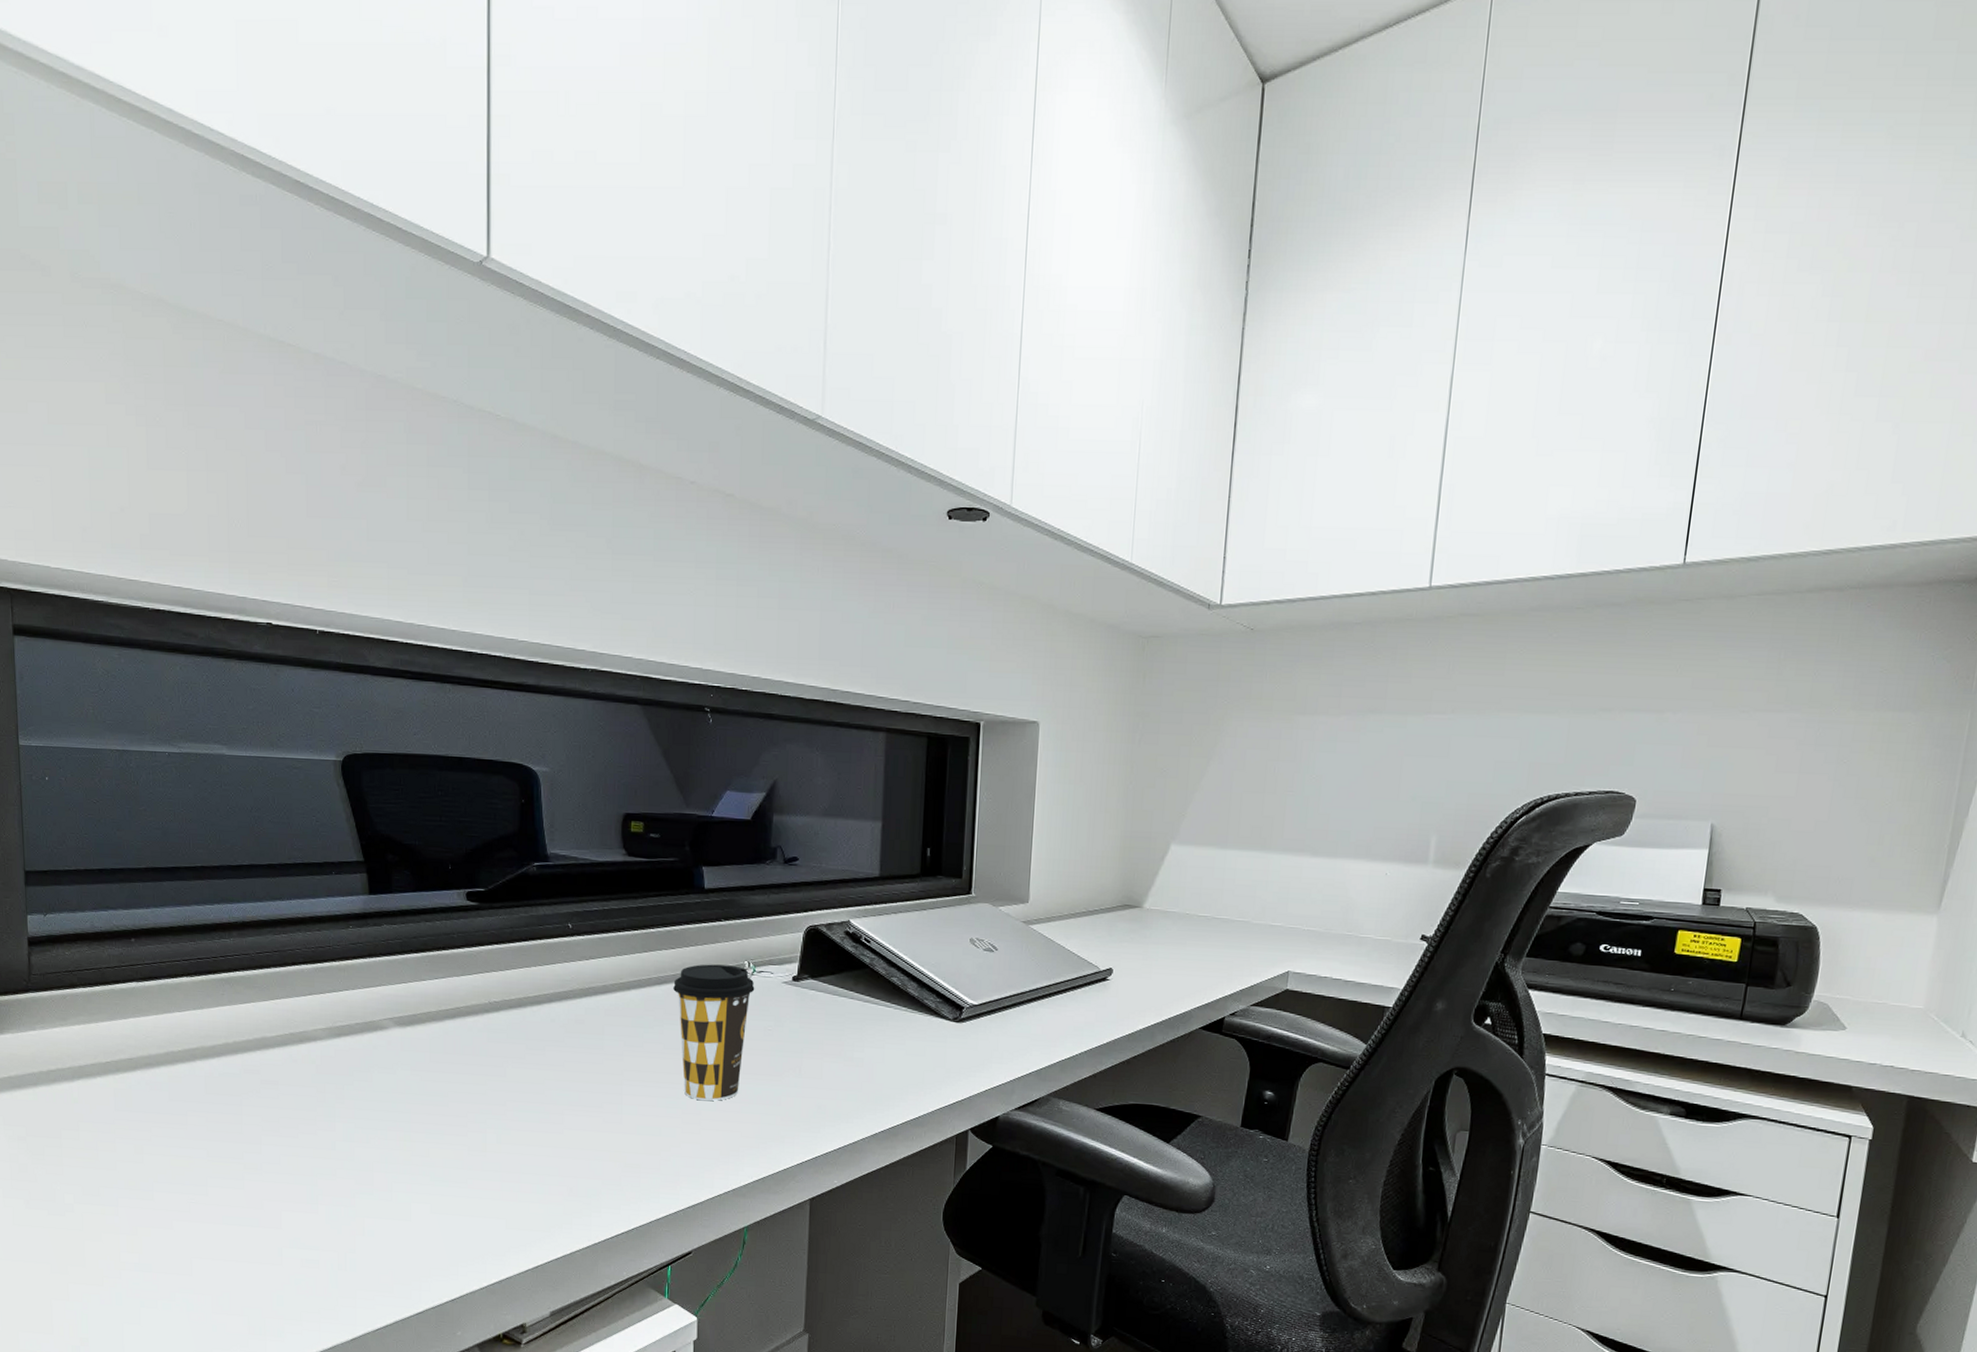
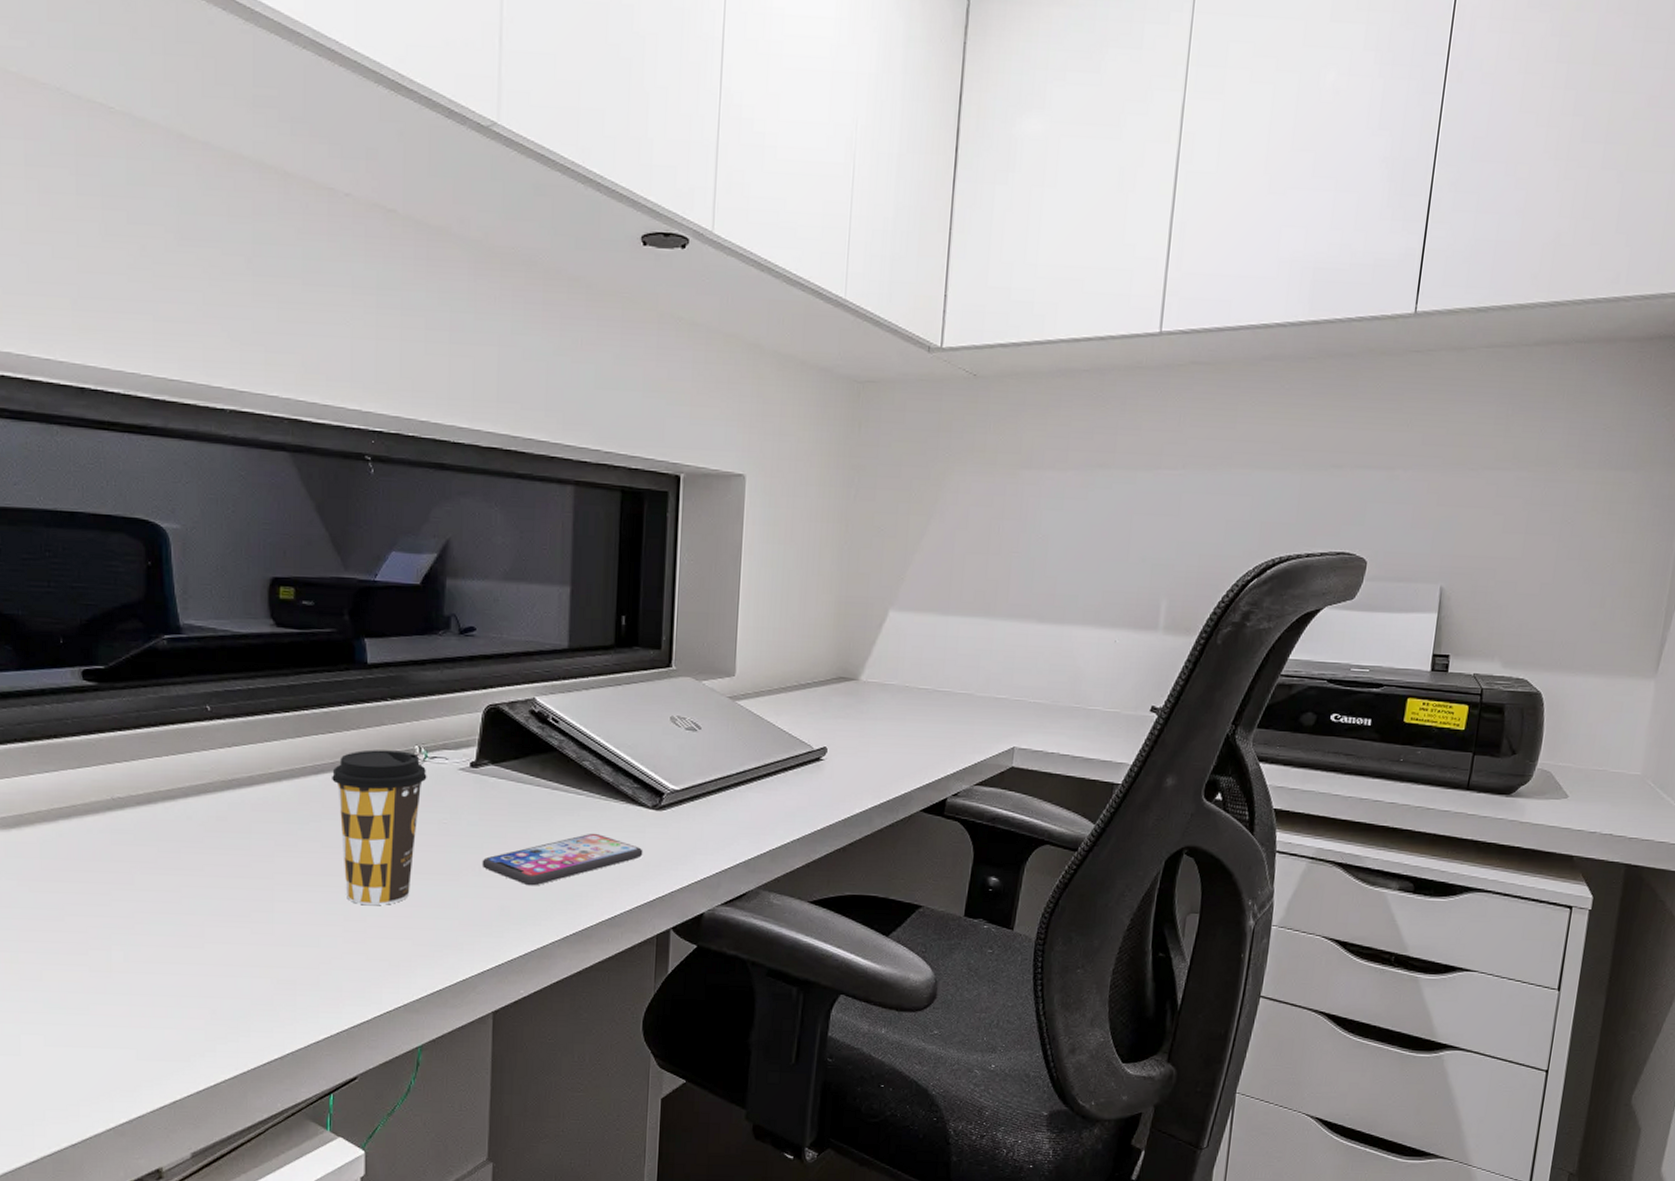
smartphone: none [801,1041,945,1088] -> present [482,833,643,886]

